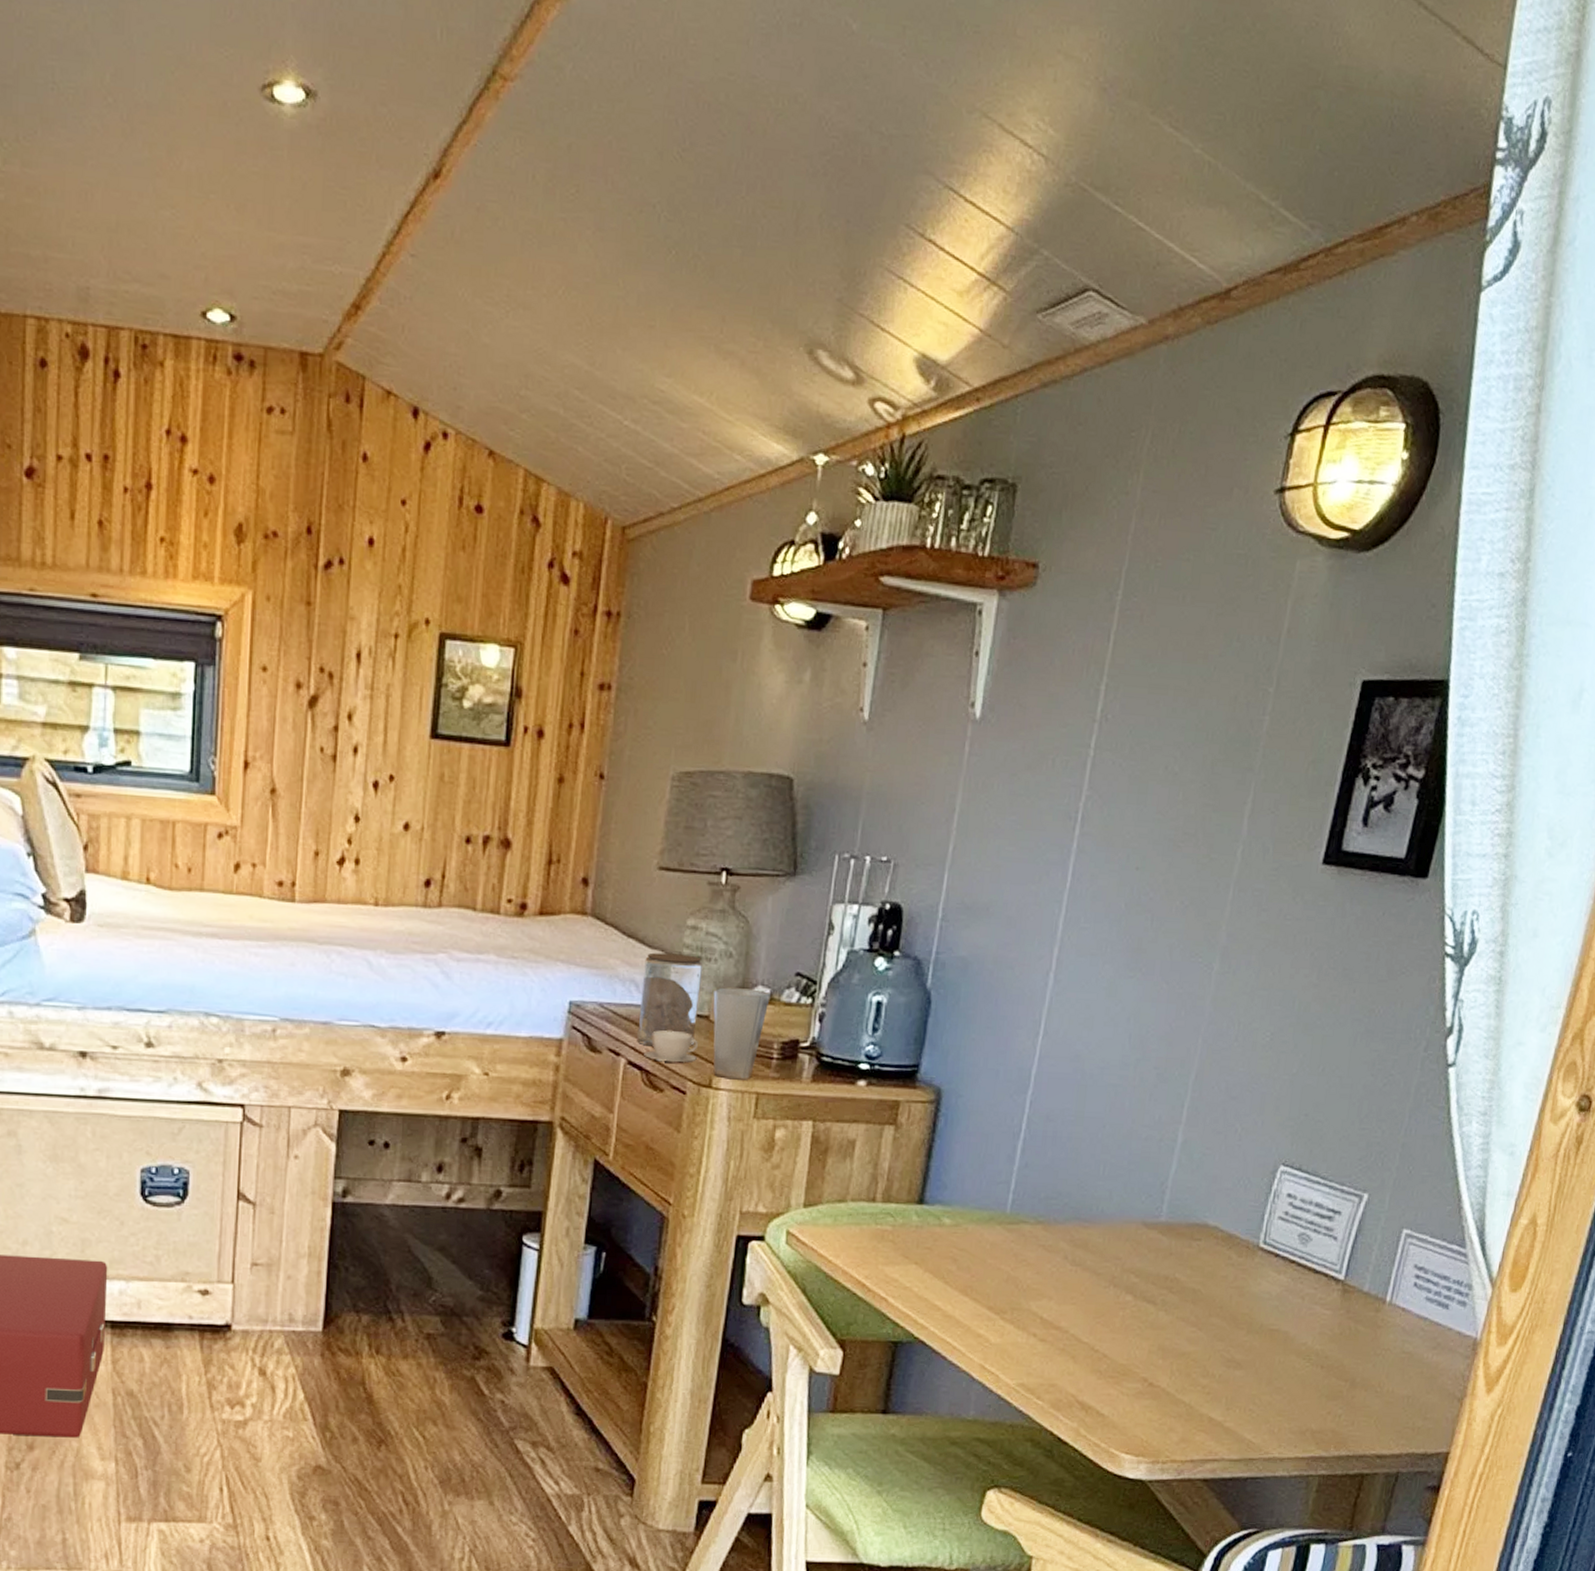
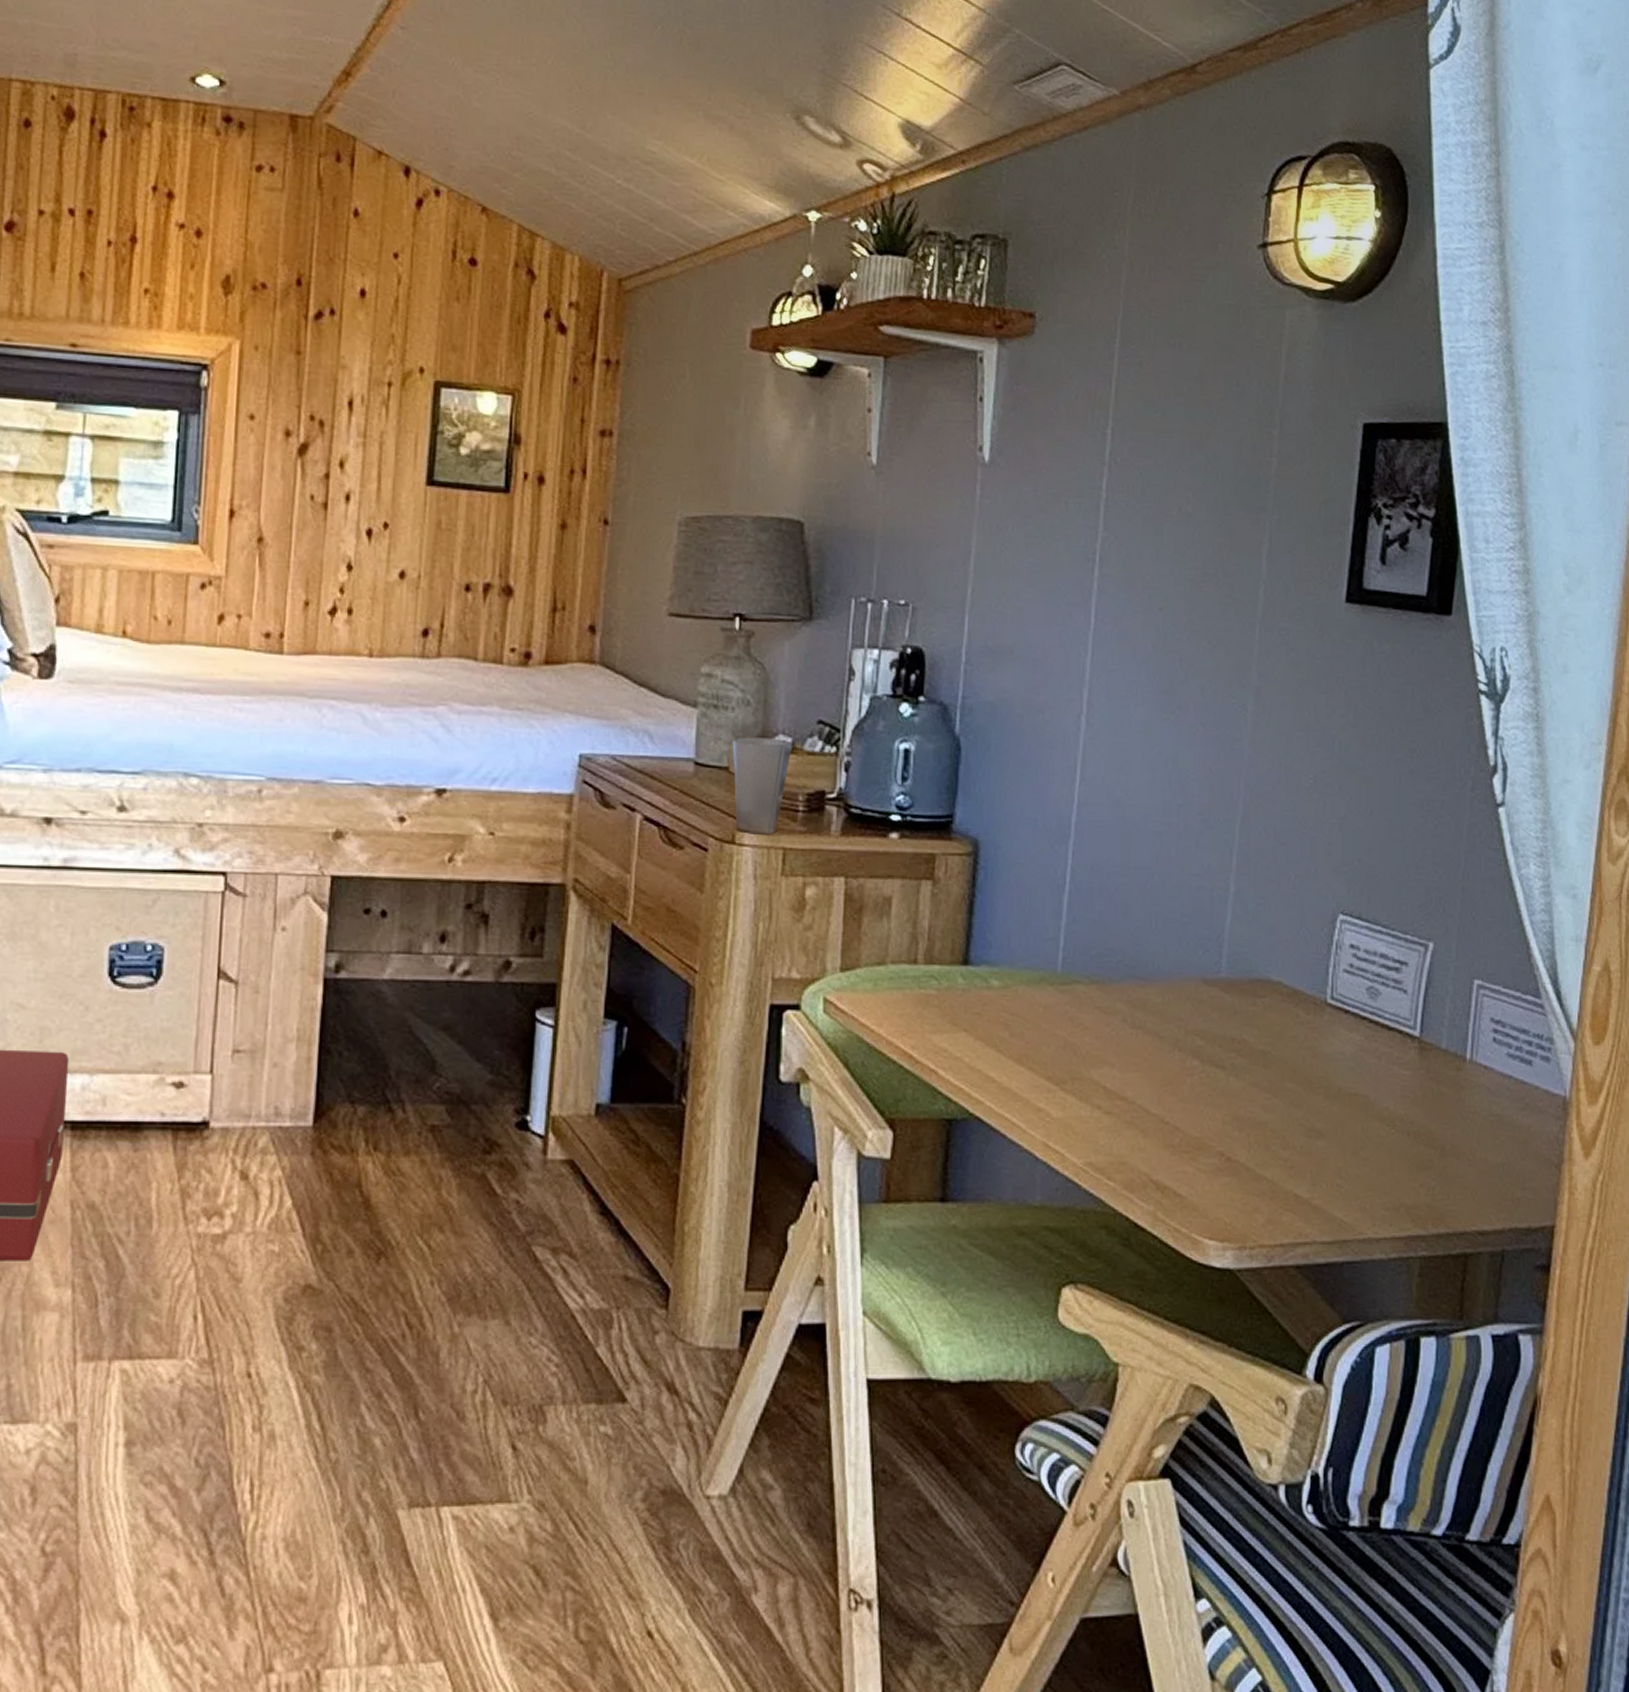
jar: present [637,952,702,1047] -> none [653,702,719,801]
teacup: present [644,1030,698,1062] -> none [661,783,718,817]

